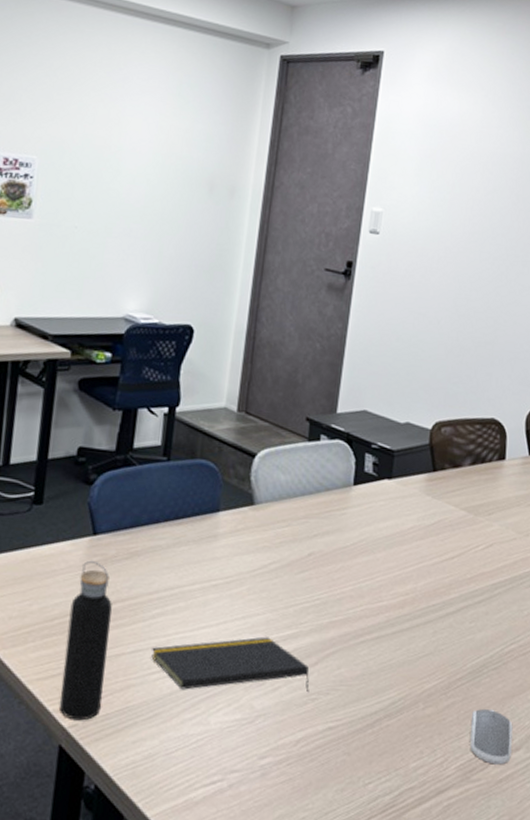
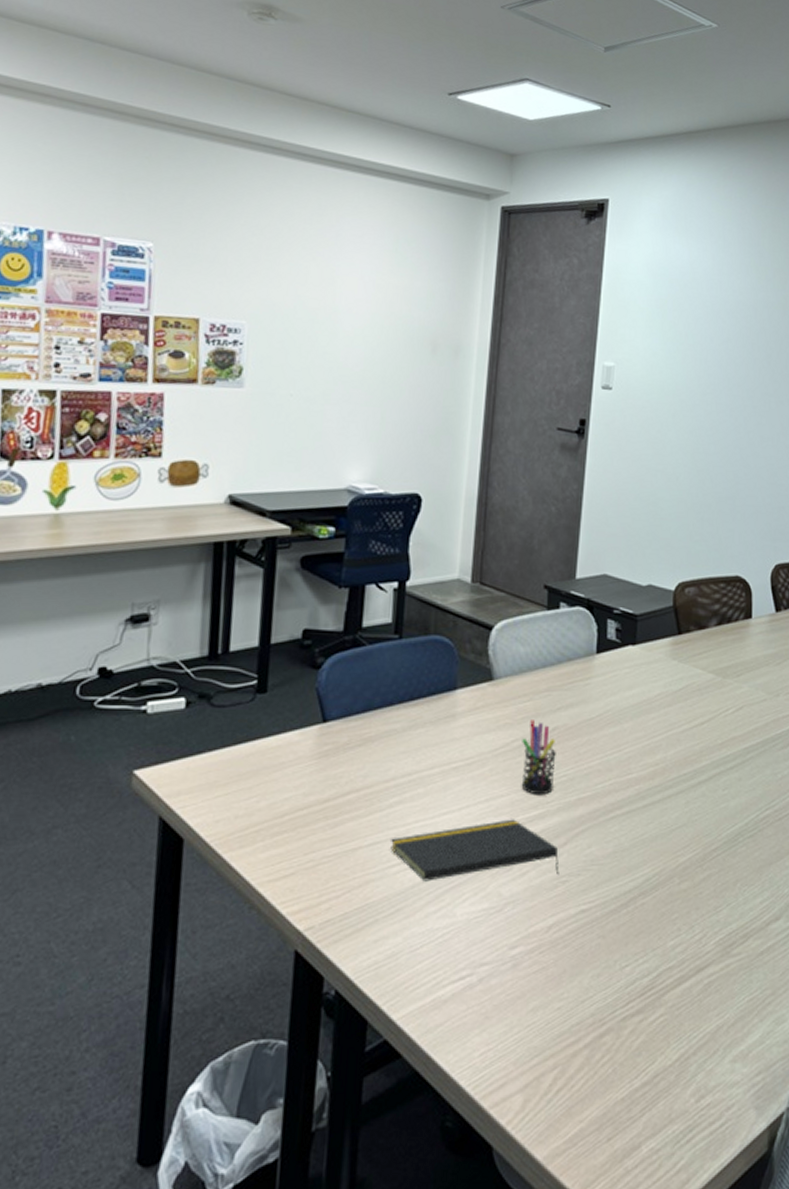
water bottle: present [59,560,112,721] -> none [293,749,347,923]
pen holder: none [276,544,311,617] -> present [521,720,556,796]
computer mouse: present [470,708,513,765] -> none [729,878,772,937]

